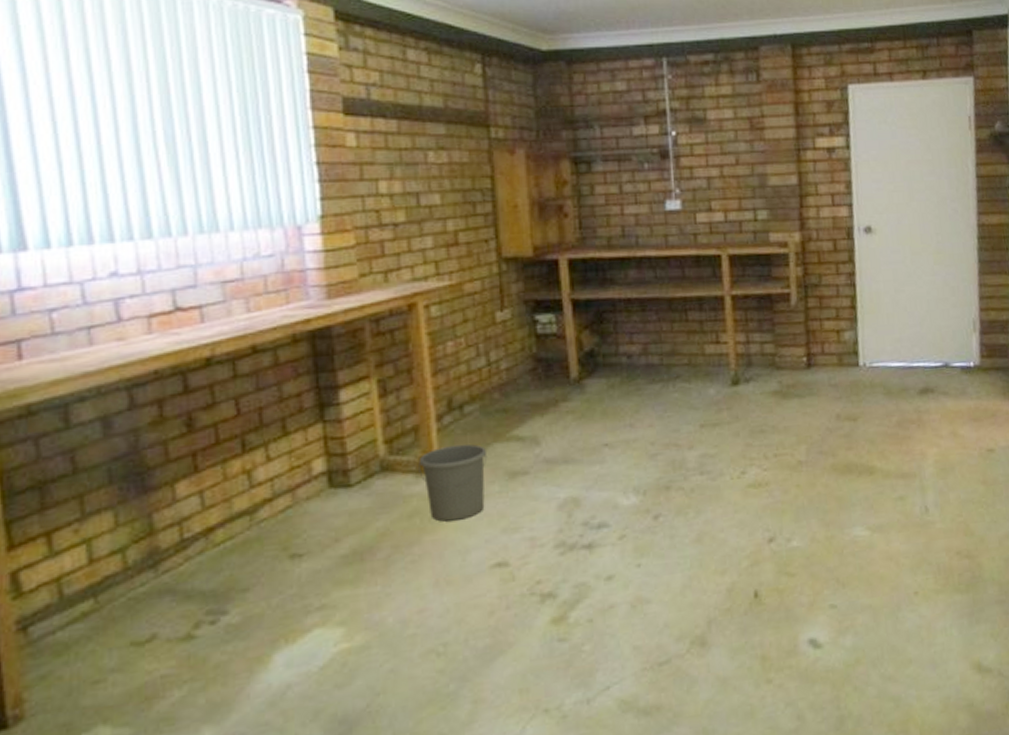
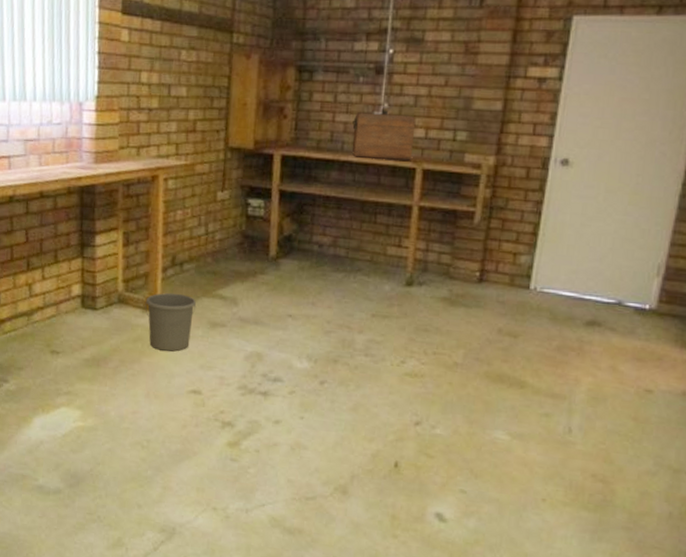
tool box: none [644,194,714,252] -> present [351,108,416,162]

